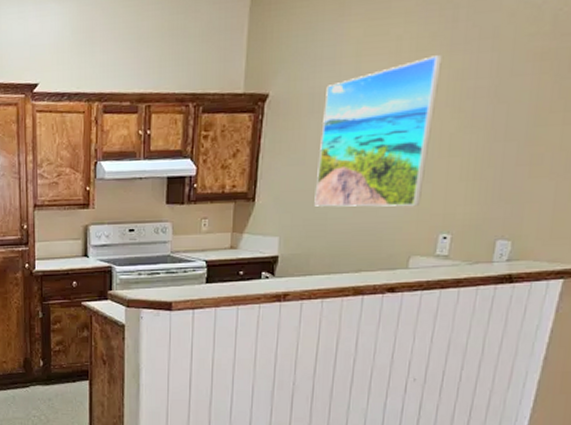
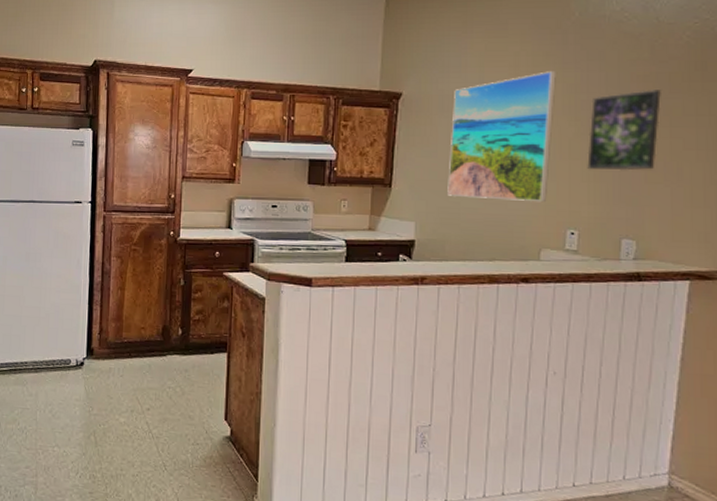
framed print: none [467,69,559,166] -> present [587,90,661,171]

